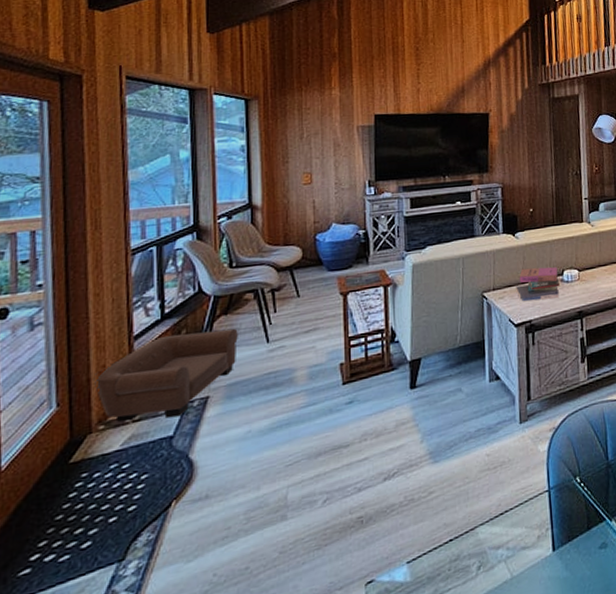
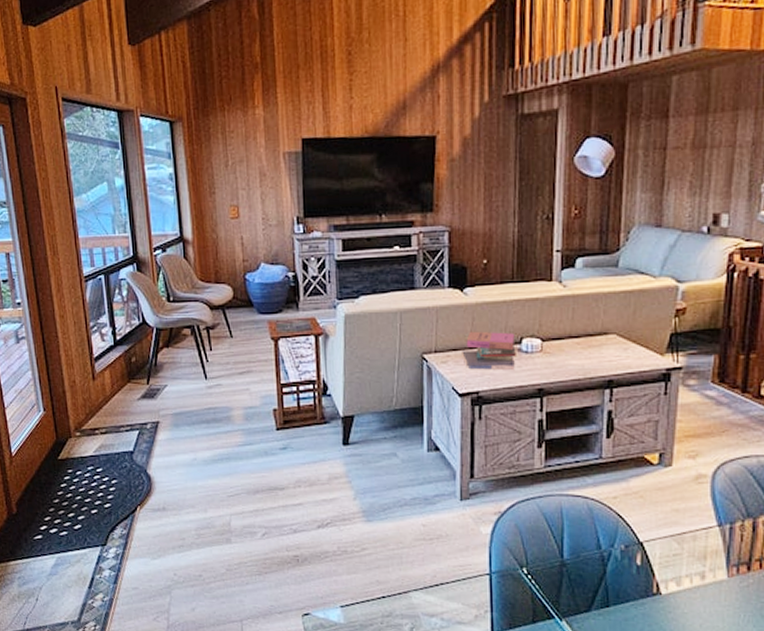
dog bed: present [93,328,238,422] -> none [67,360,180,436]

